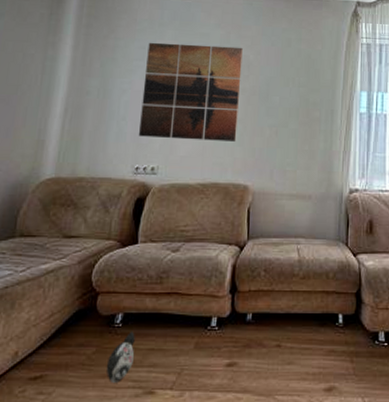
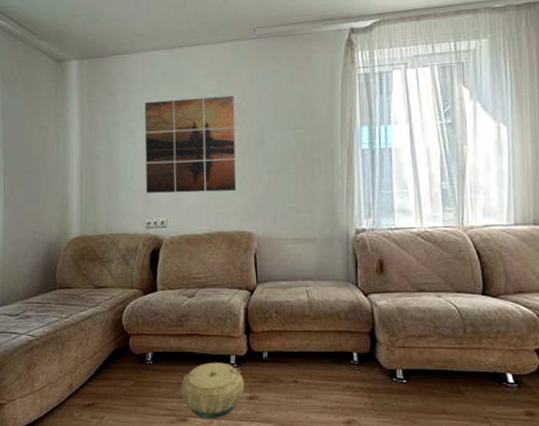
plush toy: present [106,331,135,383] -> none [144,367,167,411]
basket: none [150,325,225,391] -> present [180,362,245,419]

